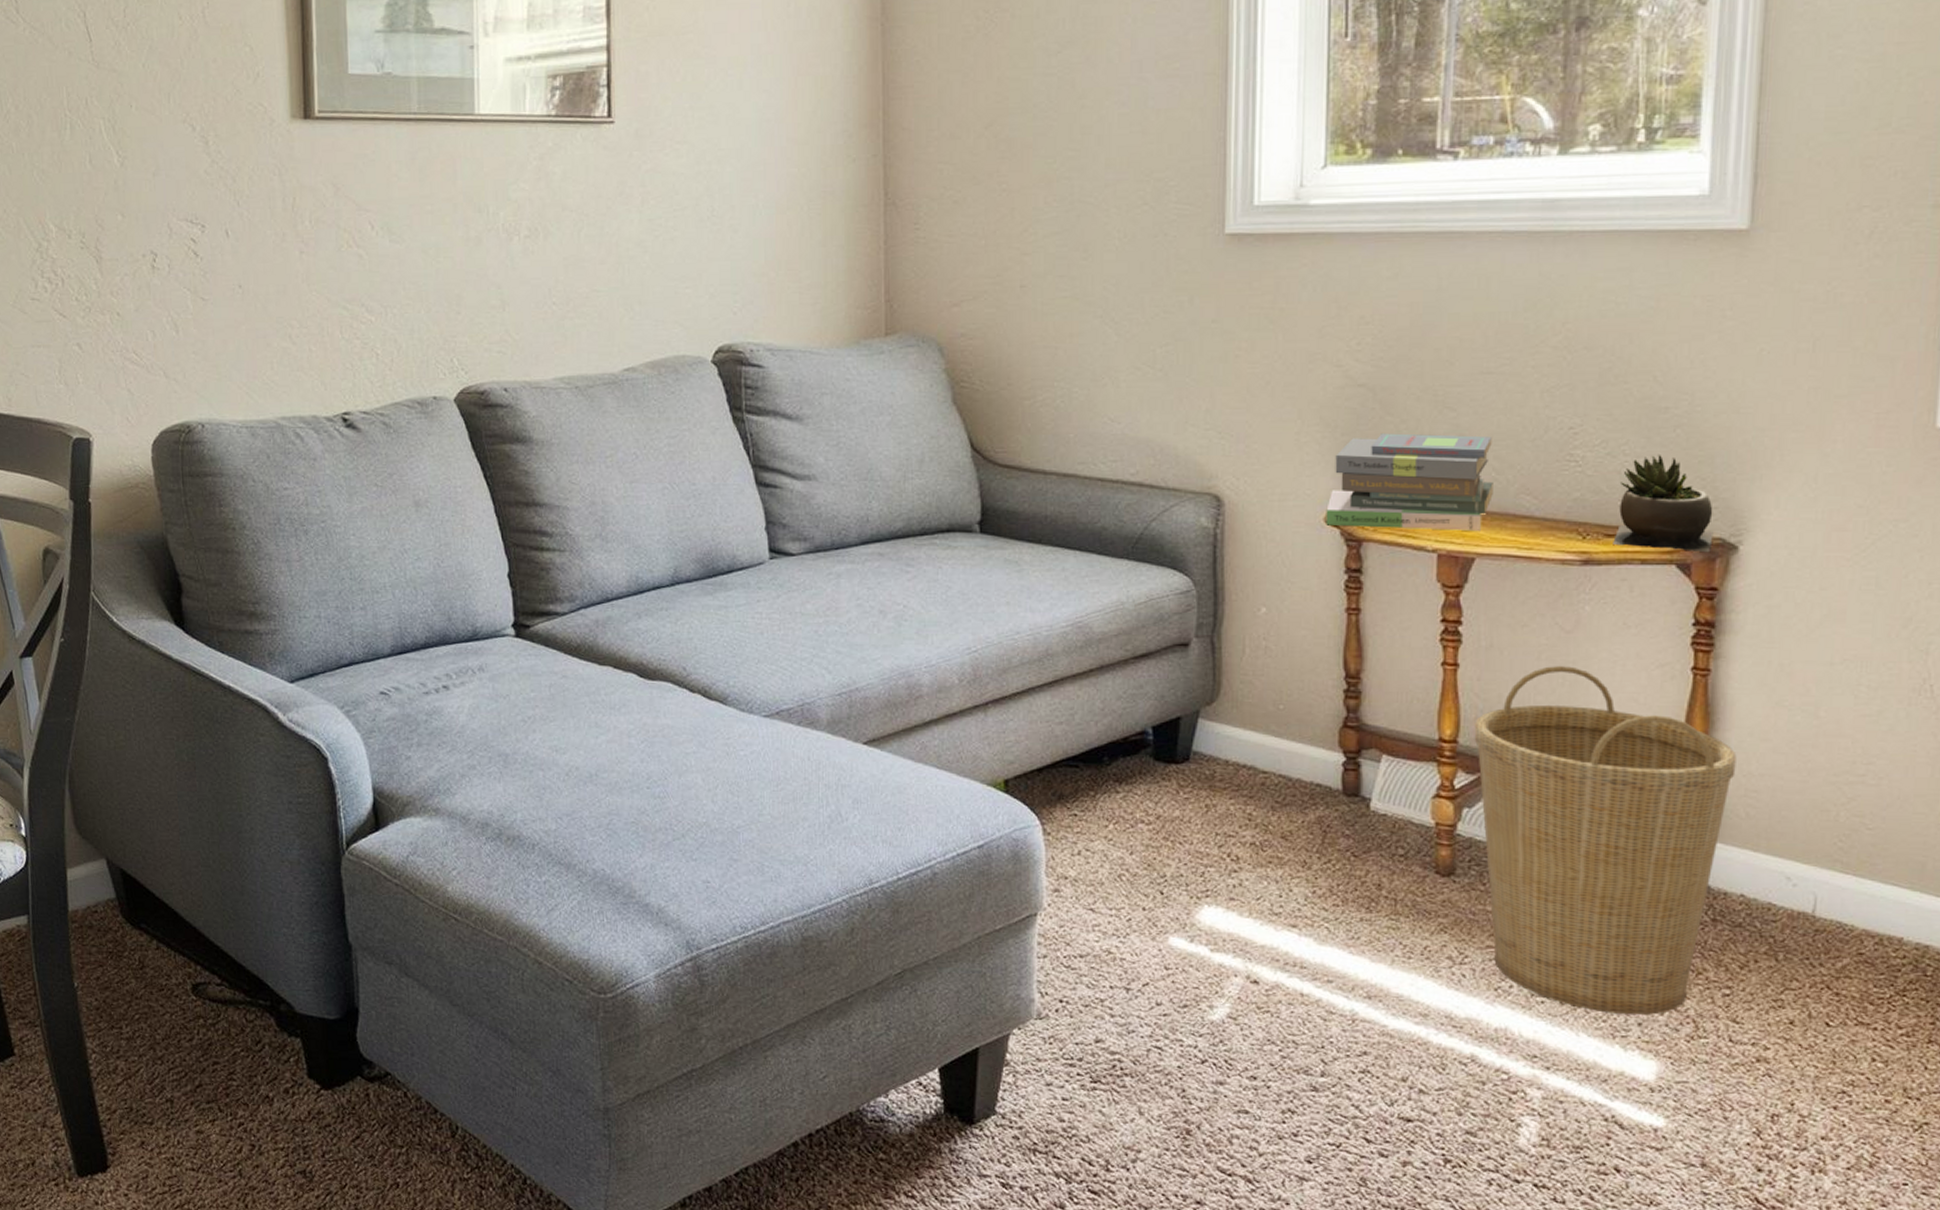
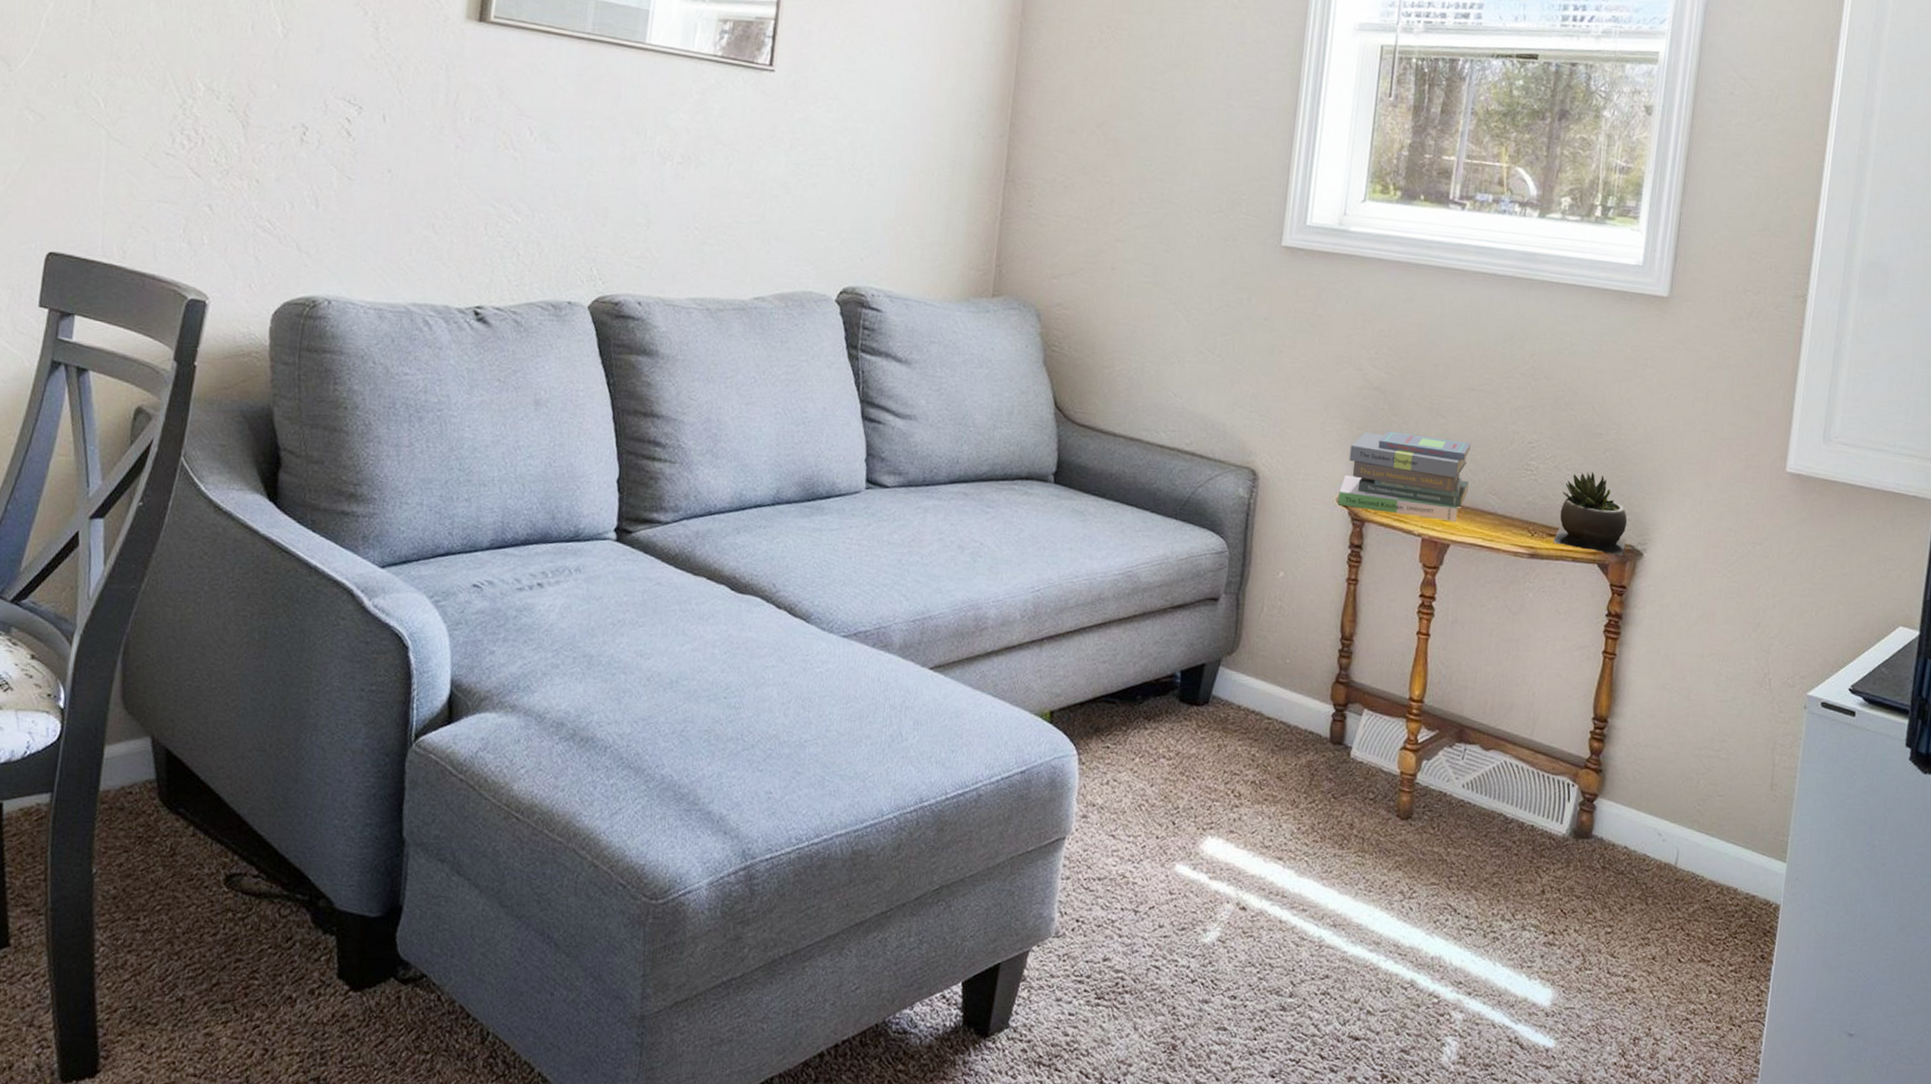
basket: present [1474,666,1737,1015] -> none [1436,641,1630,948]

